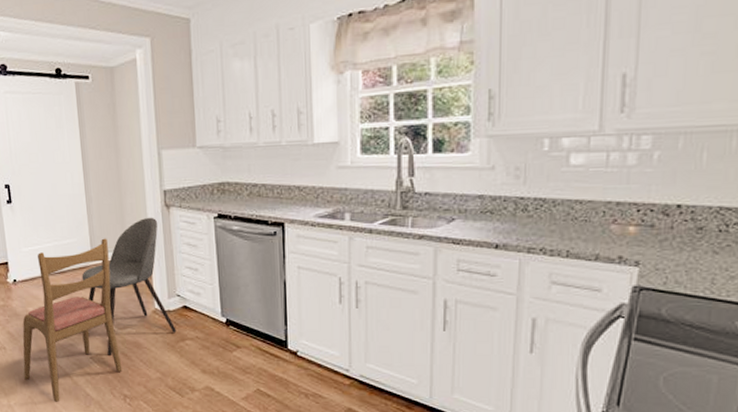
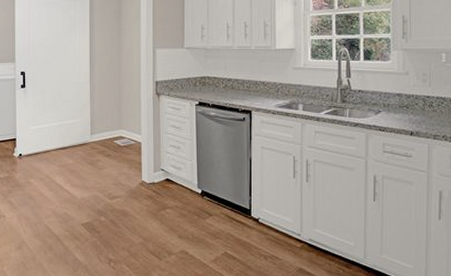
dining chair: present [22,238,122,402] -> none [19,120,109,267]
dining chair: present [81,217,177,355] -> none [80,103,159,223]

